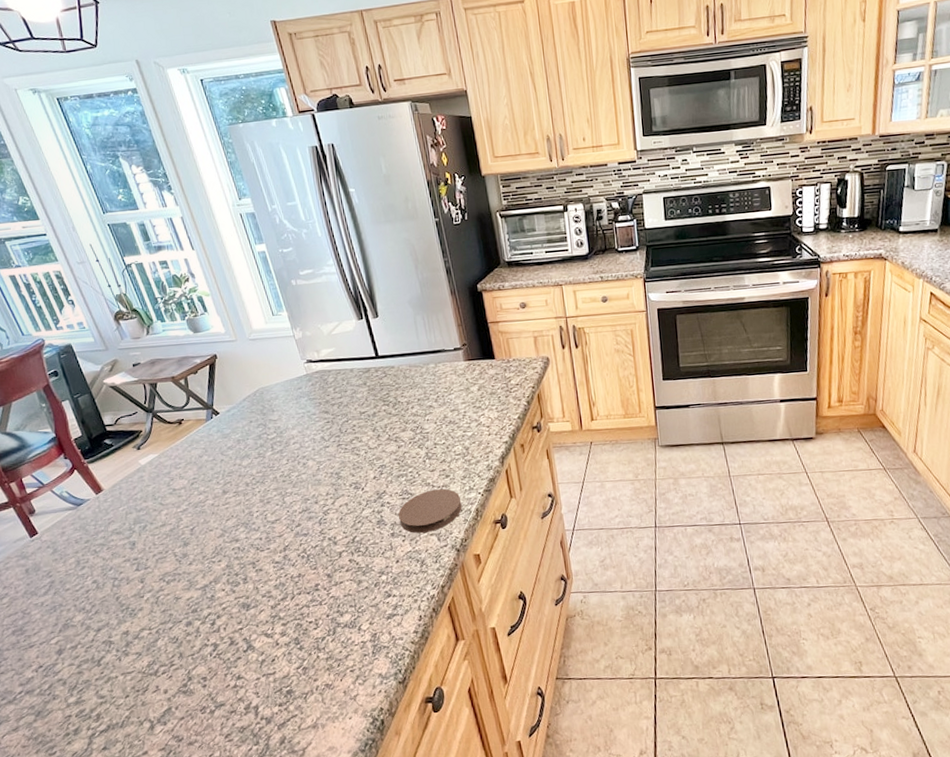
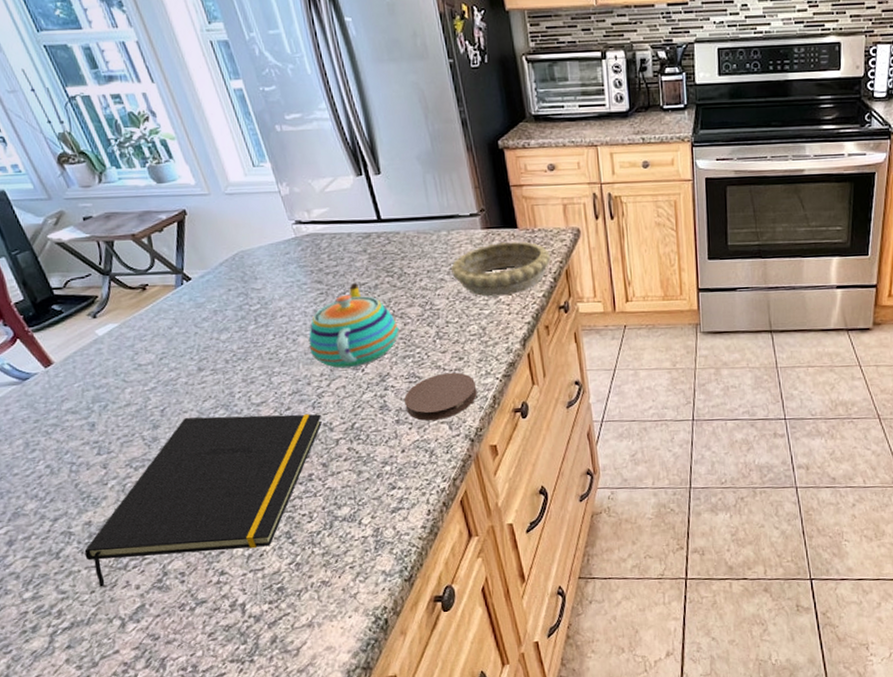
notepad: none [122,529,327,692] -> present [84,413,322,587]
teapot: none [316,411,394,488] -> present [308,282,400,369]
decorative bowl: none [437,370,524,420] -> present [450,241,550,297]

